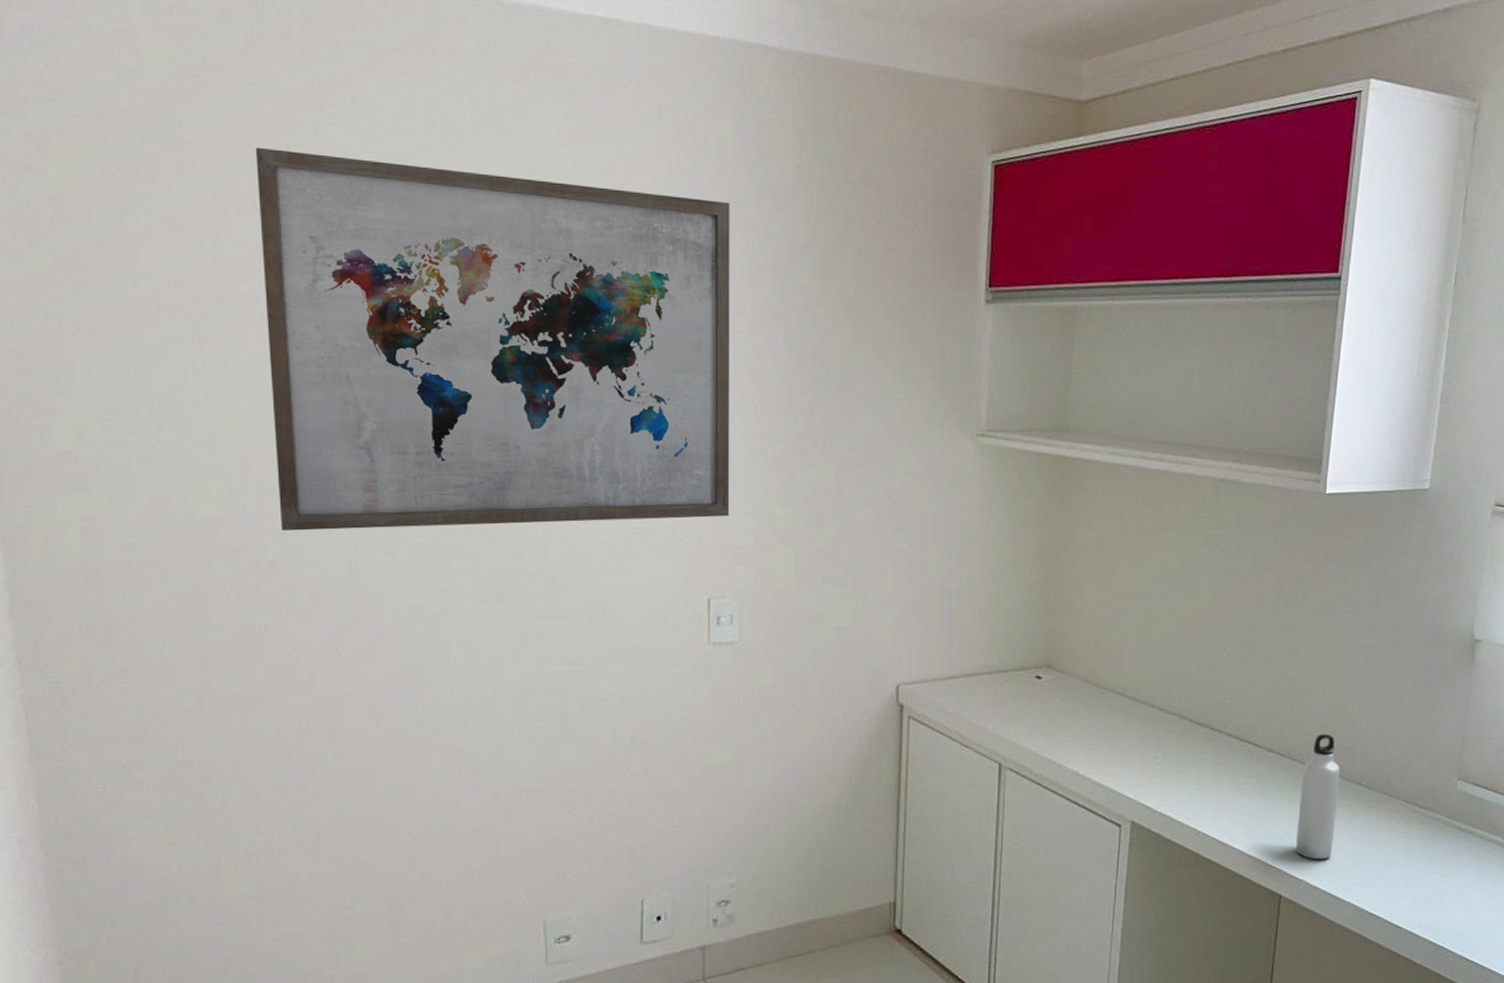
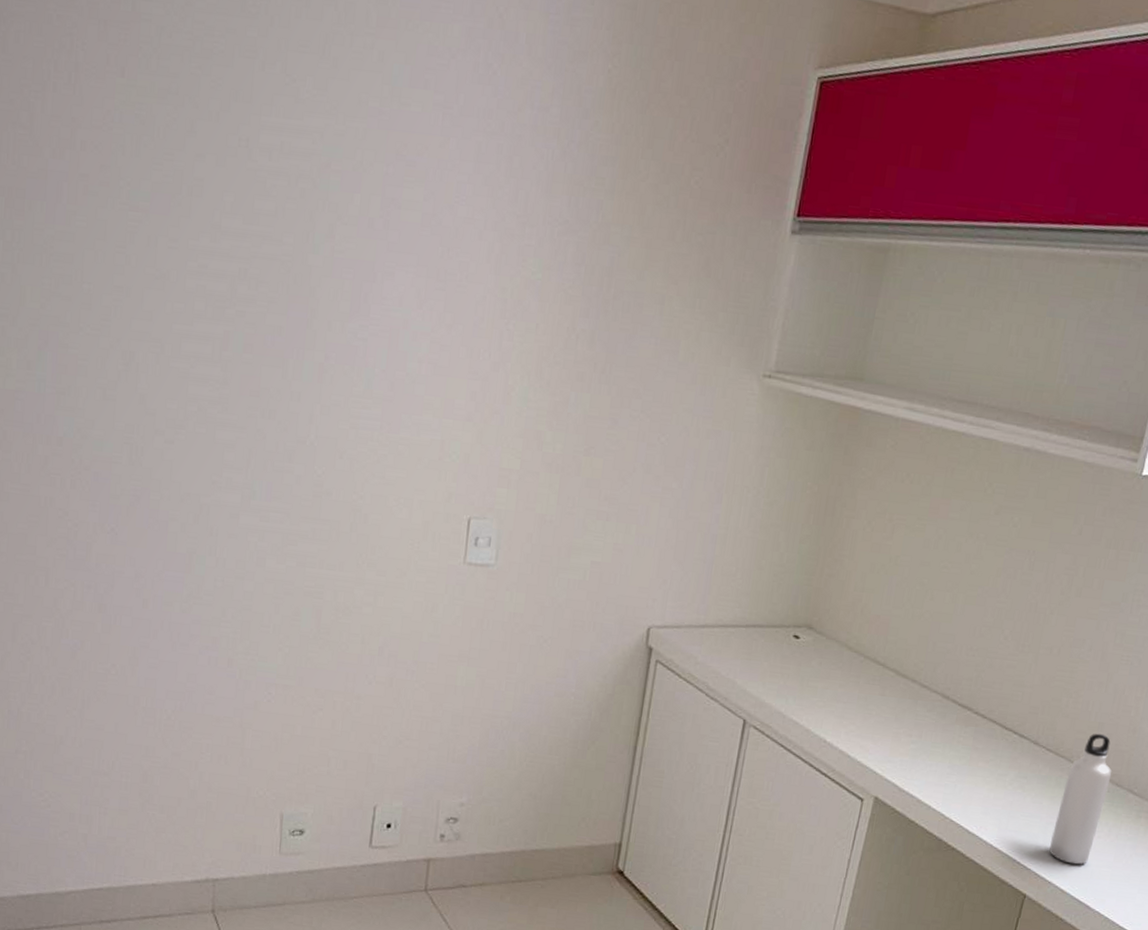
wall art: present [255,147,730,531] -> none [71,20,534,437]

